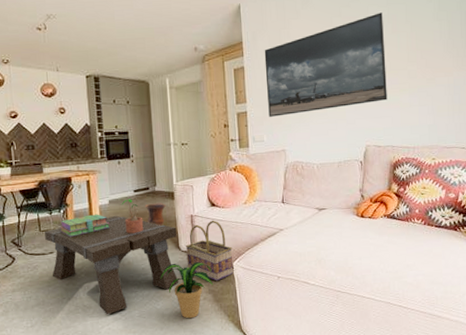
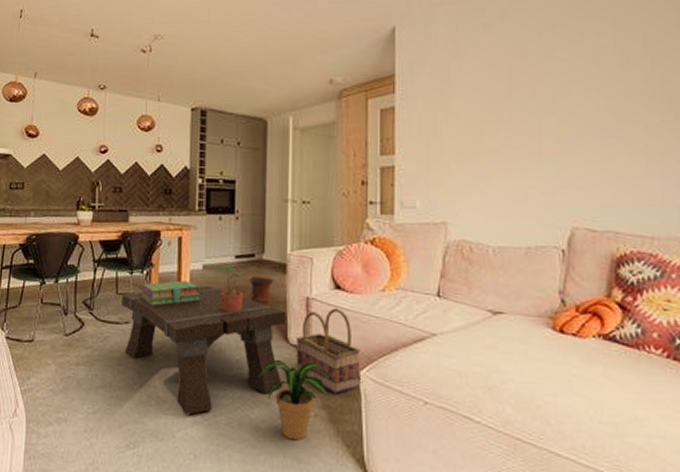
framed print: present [264,12,387,117] -> none [424,41,610,176]

